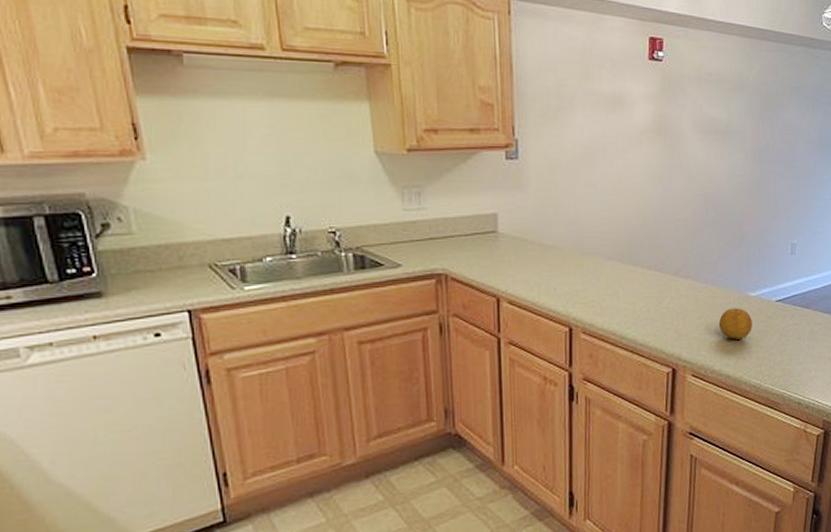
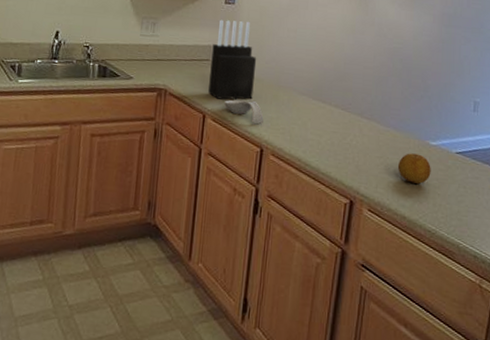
knife block: none [497,178,553,277] -> present [208,19,257,100]
spoon rest: none [519,273,569,301] -> present [224,99,264,125]

